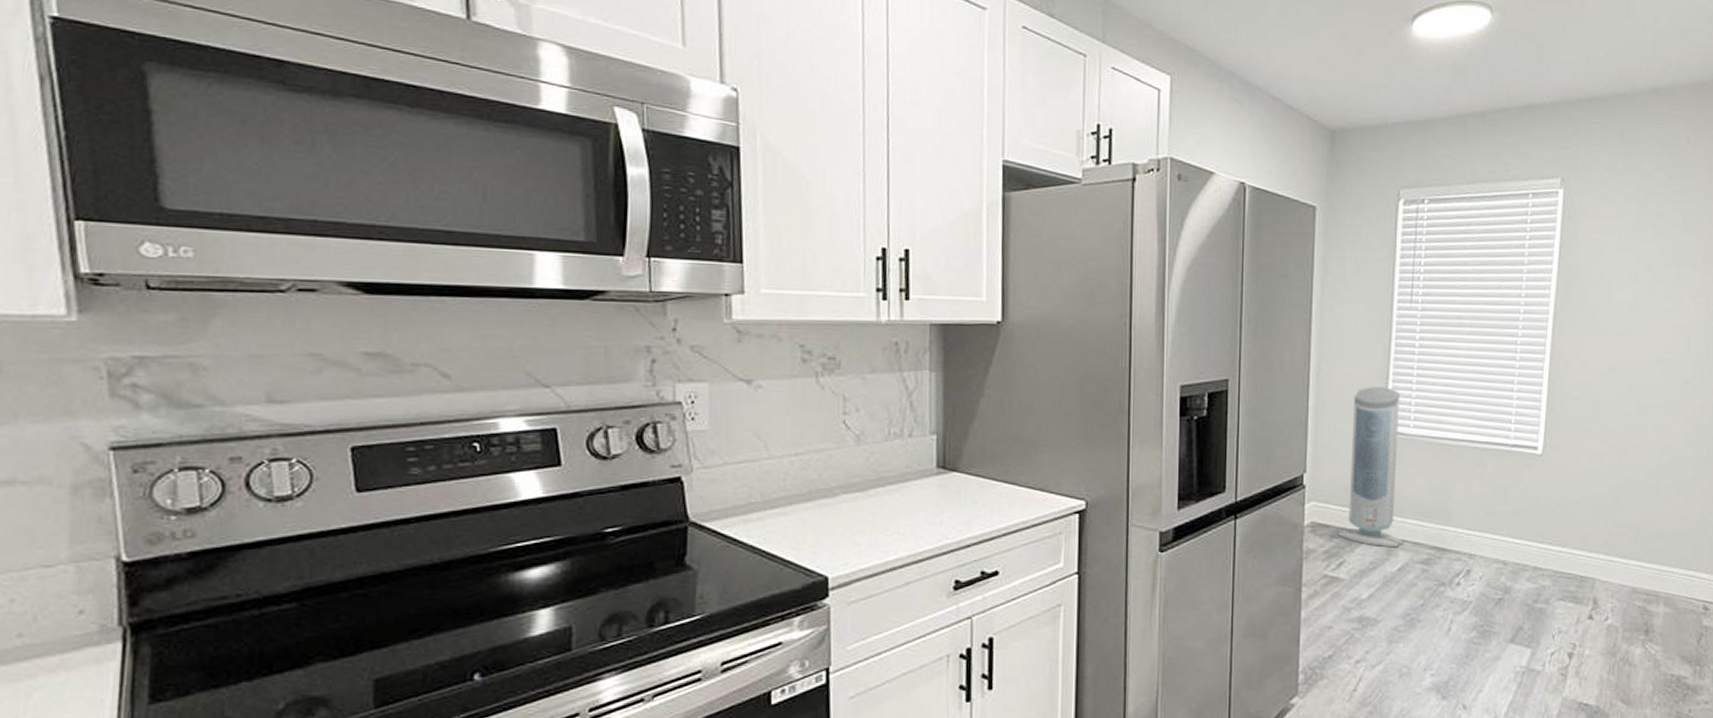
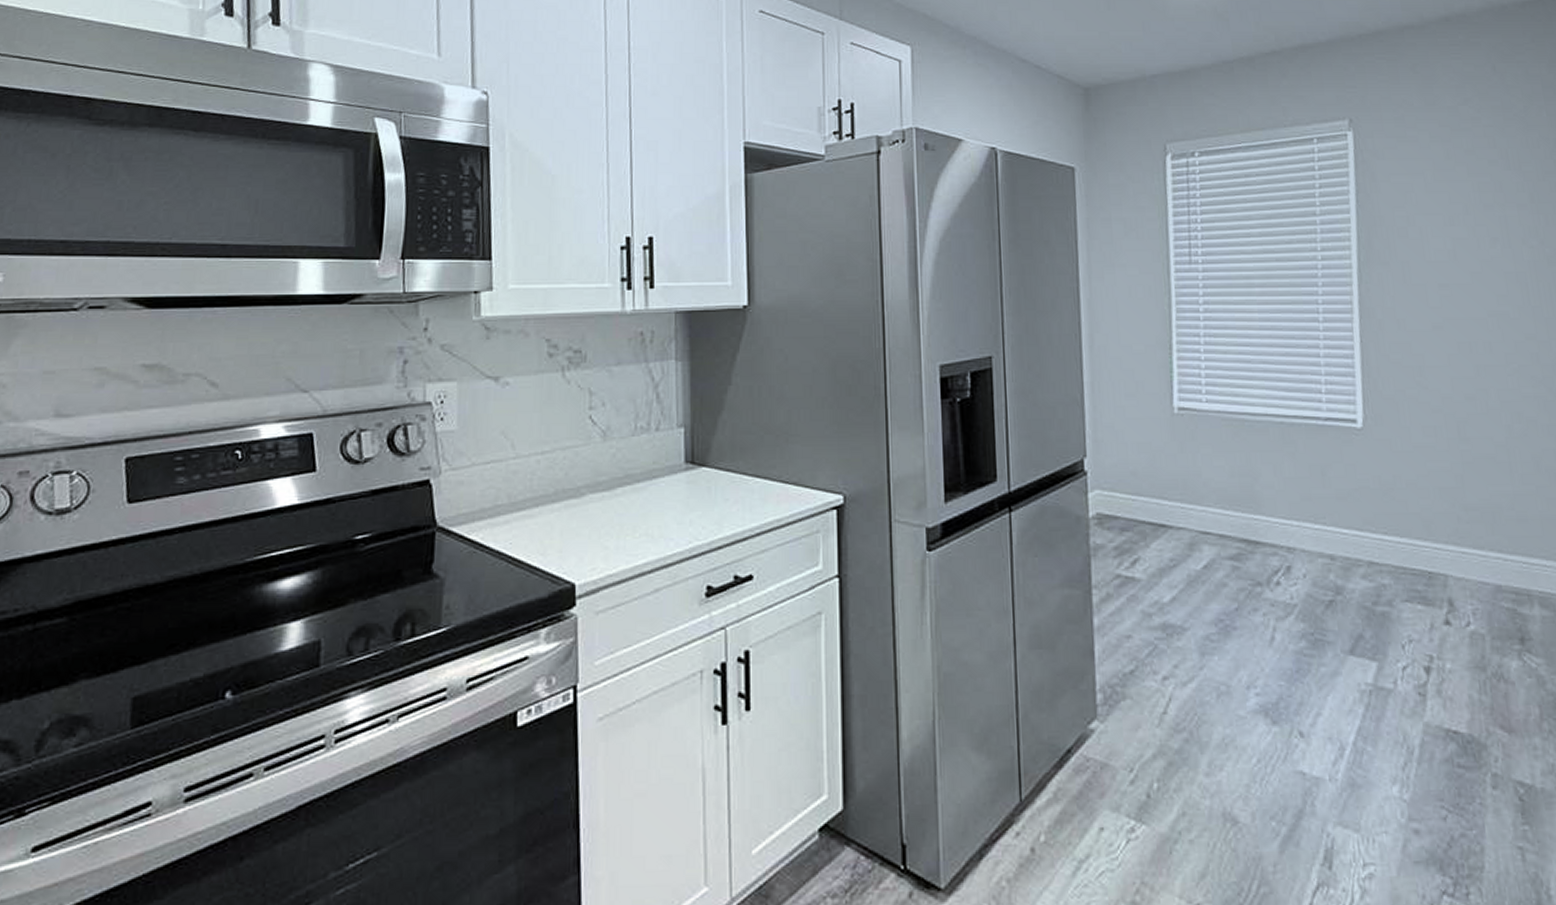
air purifier: present [1337,387,1404,548] -> none [1127,358,1207,542]

